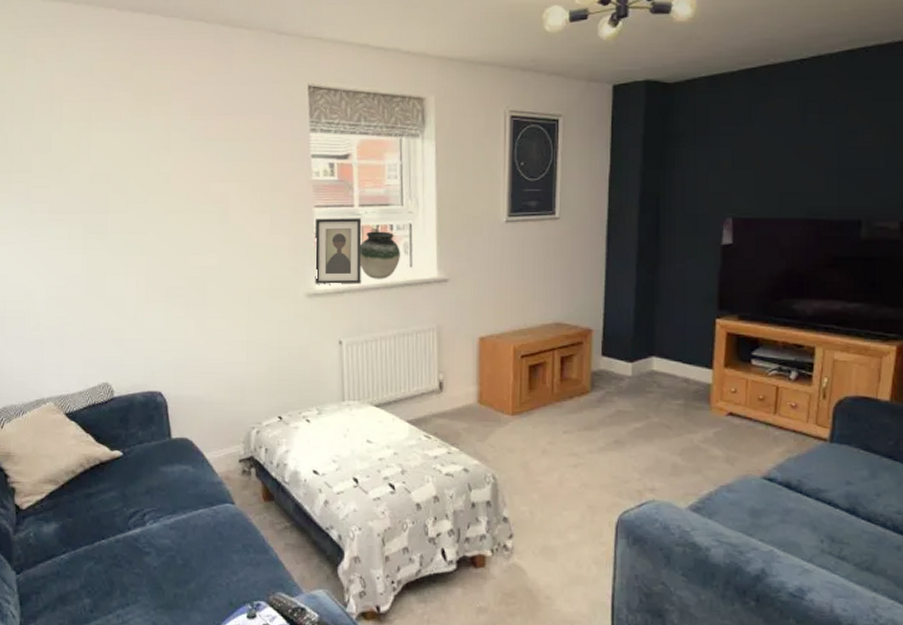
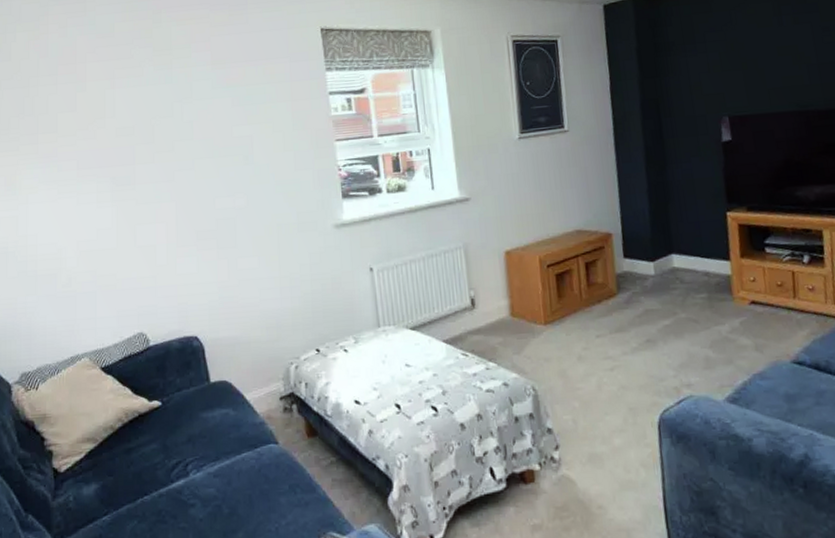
picture frame: present [314,218,362,284] -> none [337,147,386,215]
vase: present [360,231,400,279] -> none [382,158,422,205]

